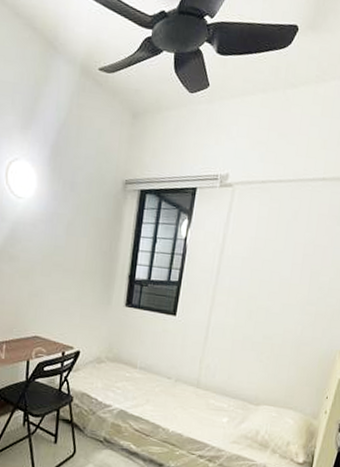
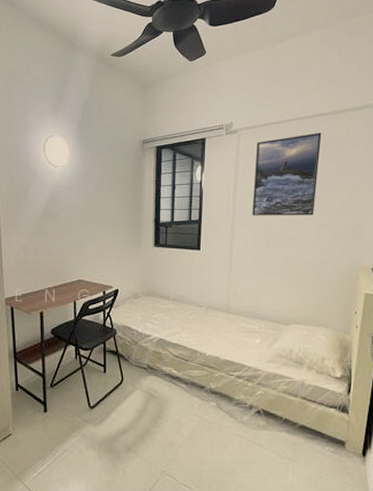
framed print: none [235,198,321,291] -> present [251,132,322,216]

